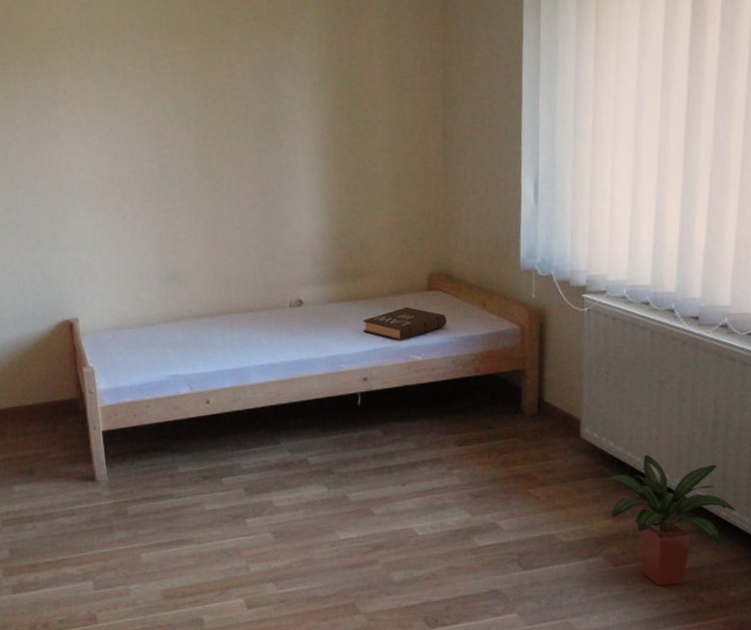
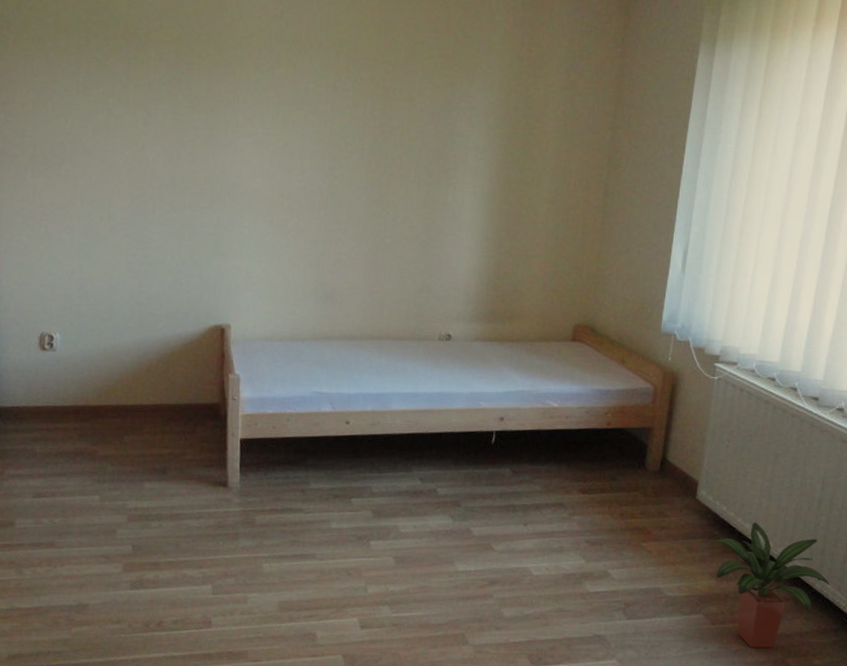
book: present [363,306,447,341] -> none [506,354,586,386]

